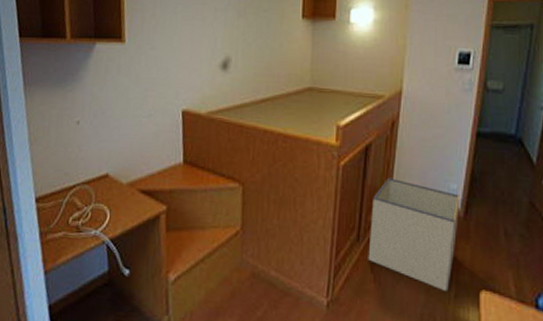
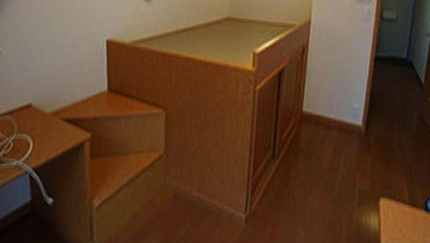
storage bin: present [368,177,460,291] -> none [282,99,362,200]

